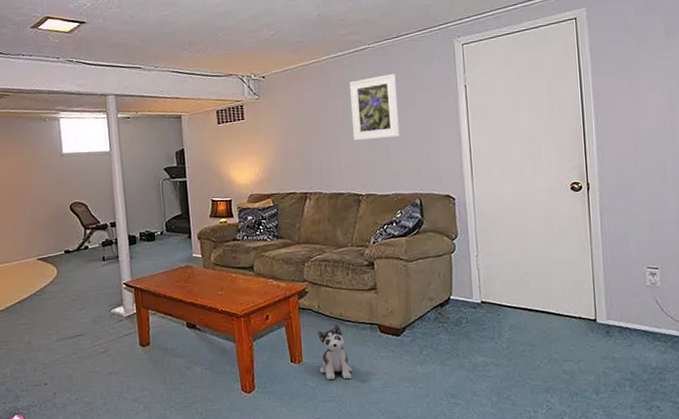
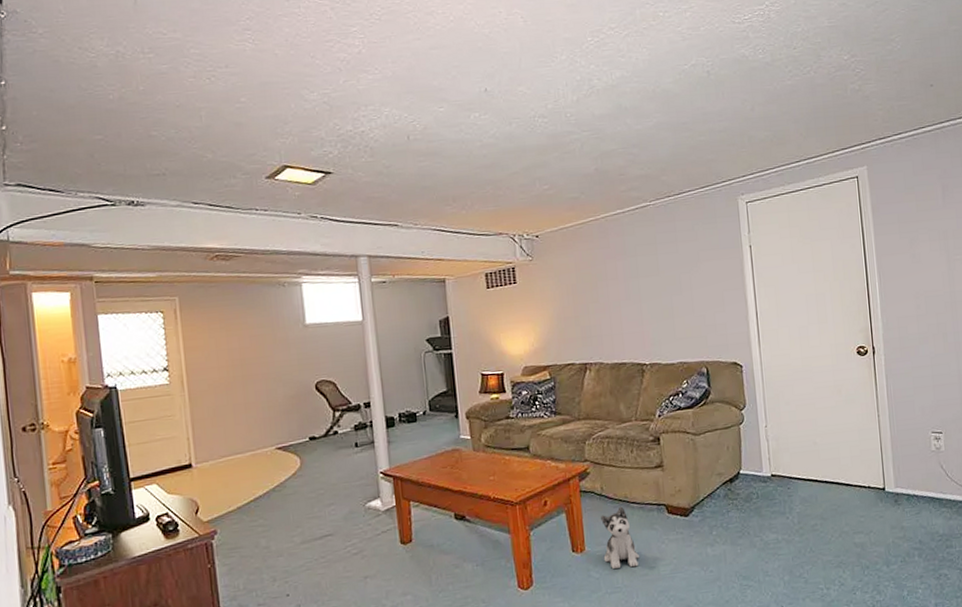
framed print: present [350,73,400,141] -> none [631,232,684,306]

